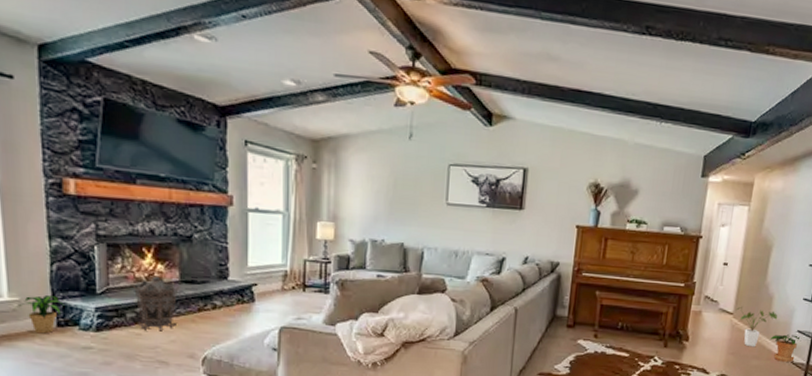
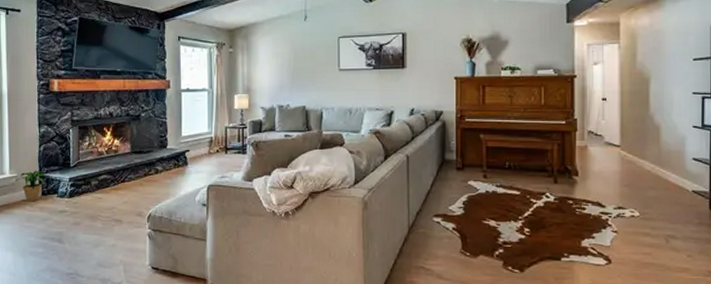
lantern: present [131,276,180,331] -> none [95,149,131,195]
house plant: present [735,306,778,347] -> none [622,138,669,178]
potted plant: present [769,333,801,363] -> none [664,162,699,192]

